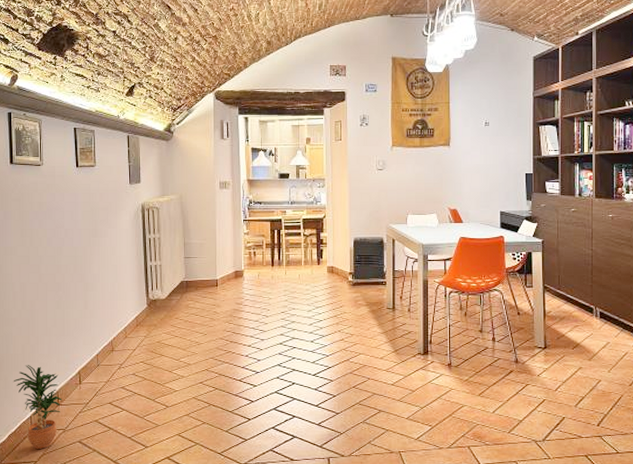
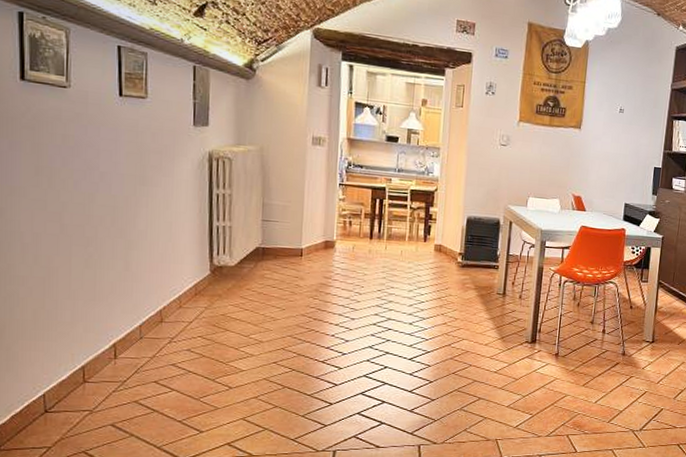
potted plant: present [13,365,62,449] -> none [19,333,89,433]

